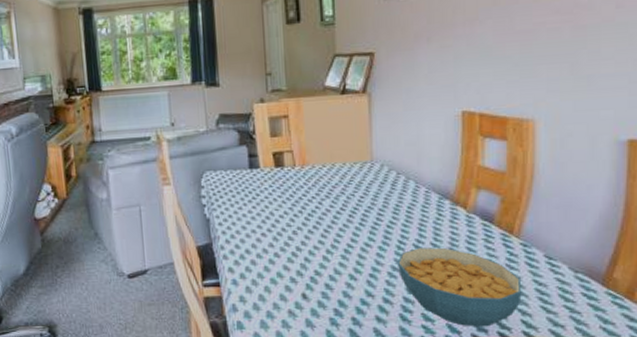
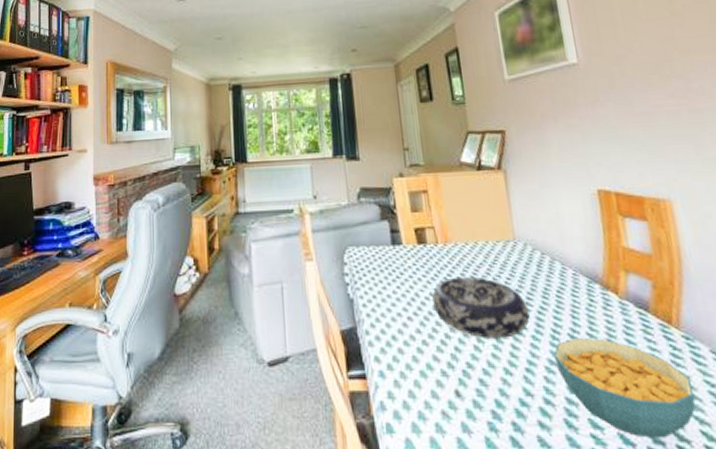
decorative bowl: none [286,196,379,250] -> present [432,276,530,338]

